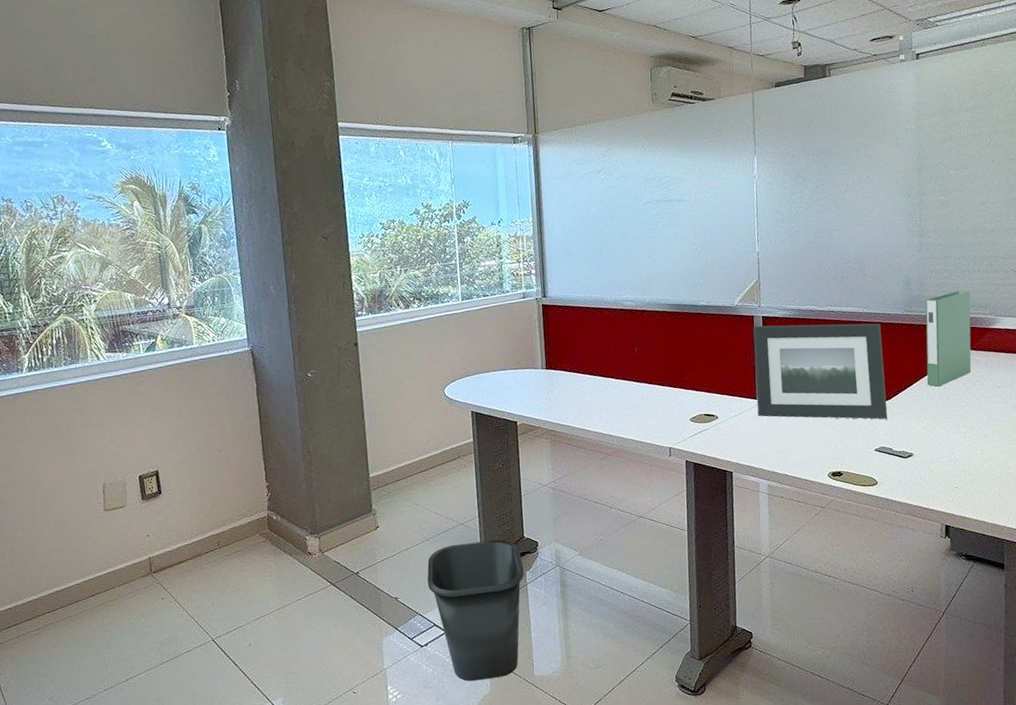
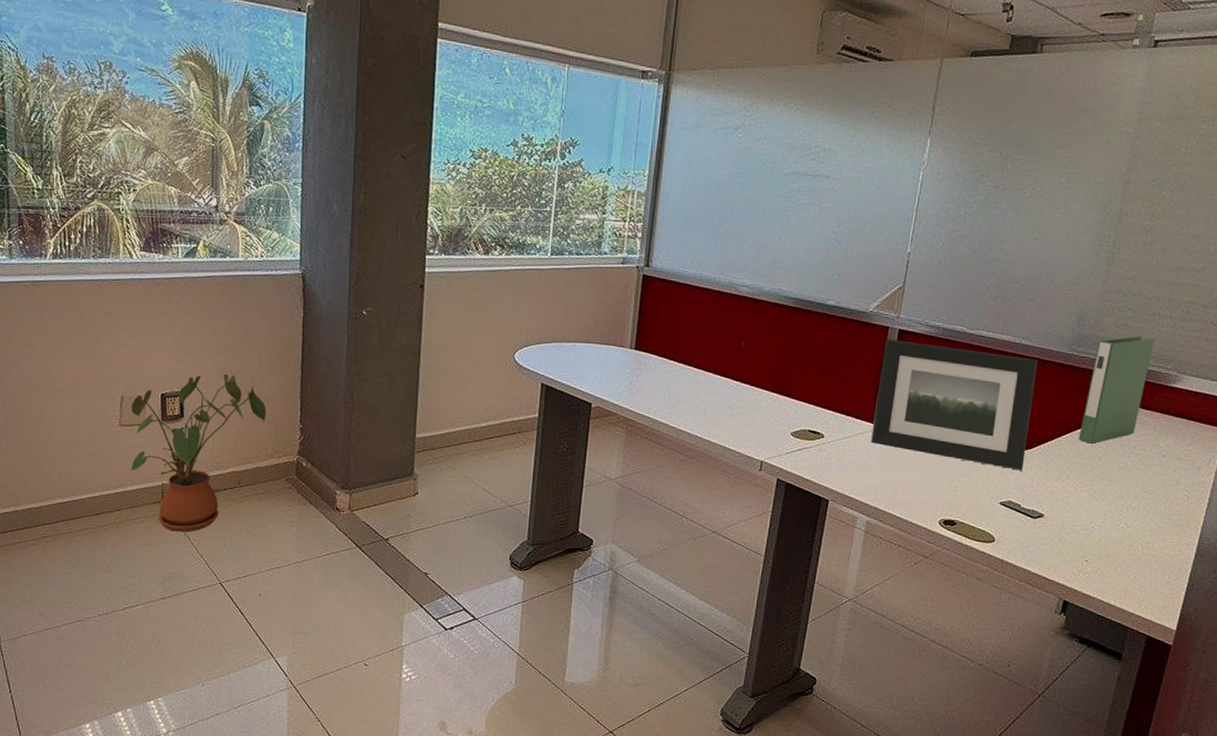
house plant: none [113,448,235,600] -> present [130,373,266,532]
waste bin: present [427,539,524,681] -> none [462,526,573,677]

